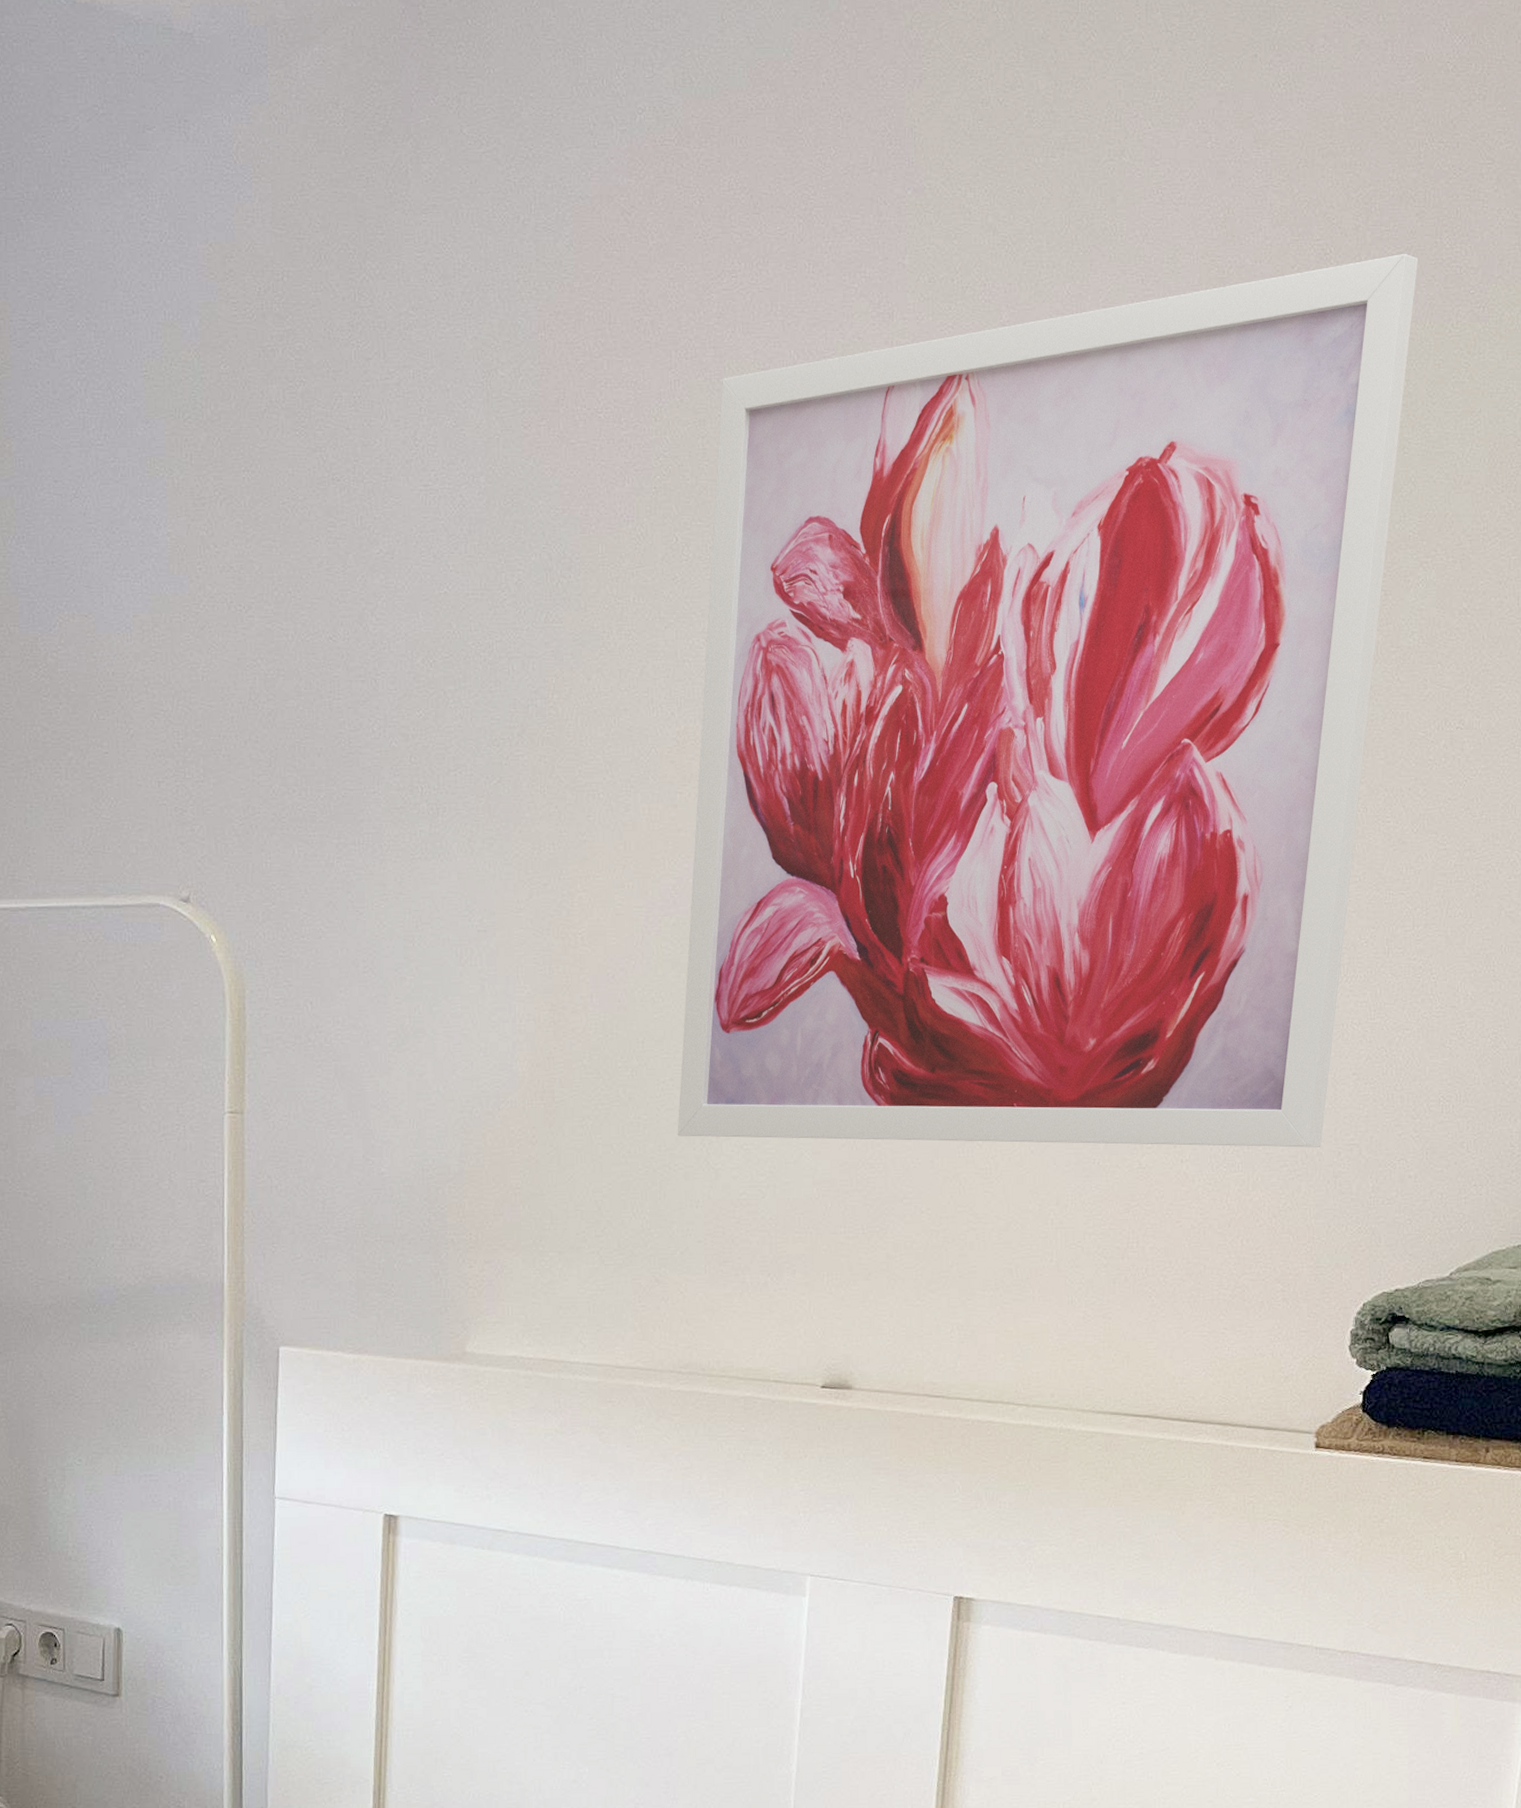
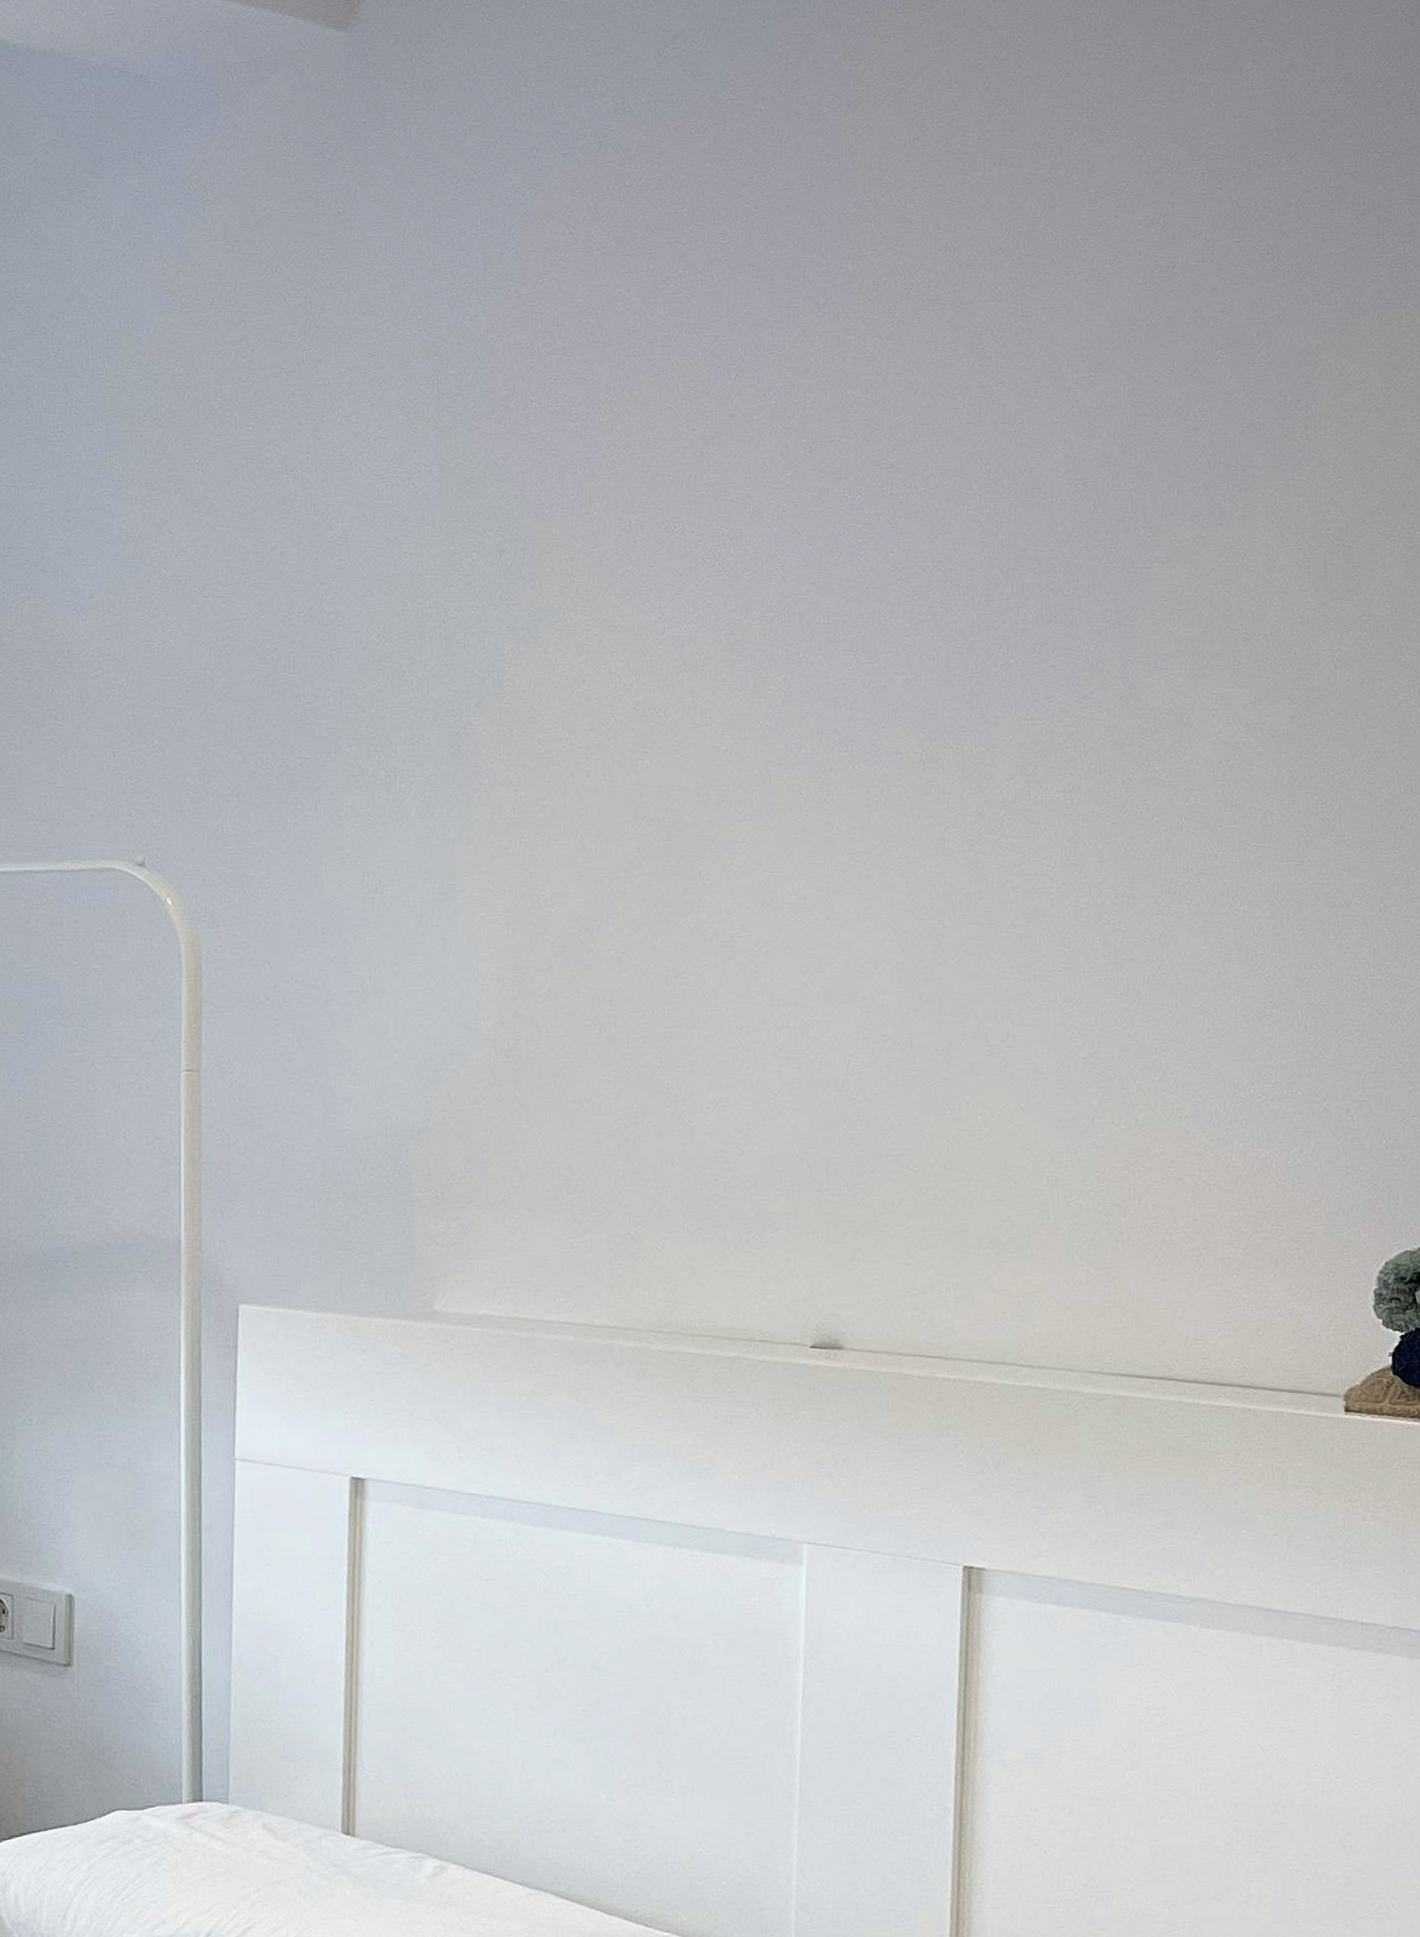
wall art: present [677,254,1418,1148] -> none [649,253,1363,1104]

